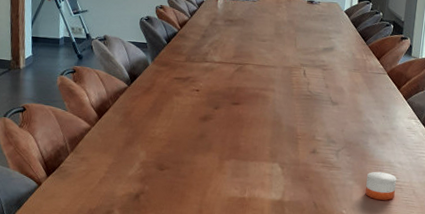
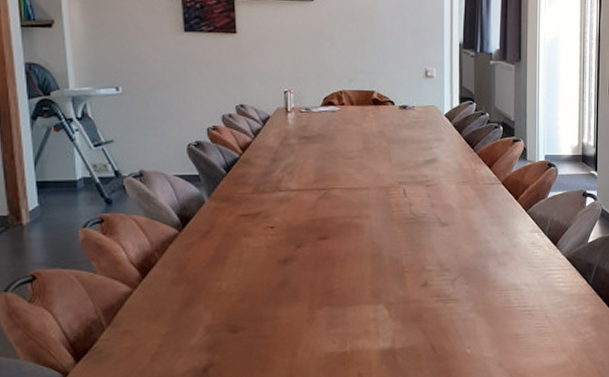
candle: present [365,171,396,201] -> none [491,298,525,332]

